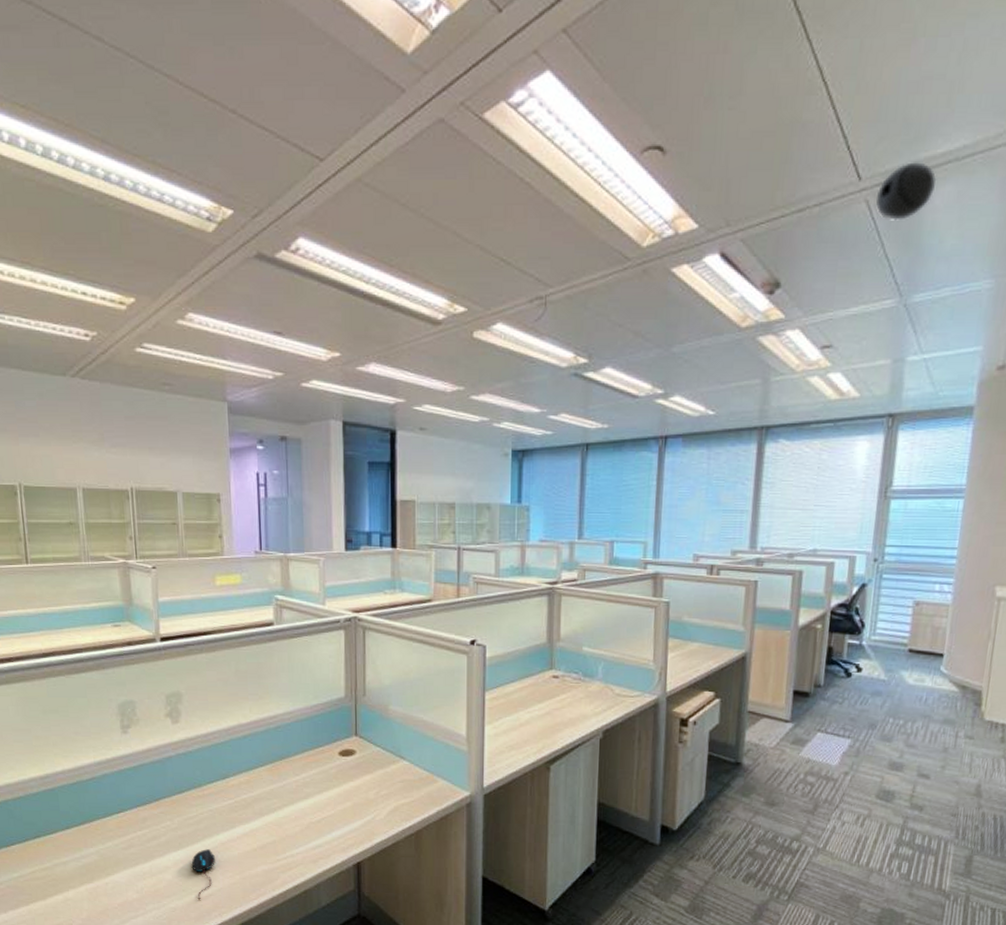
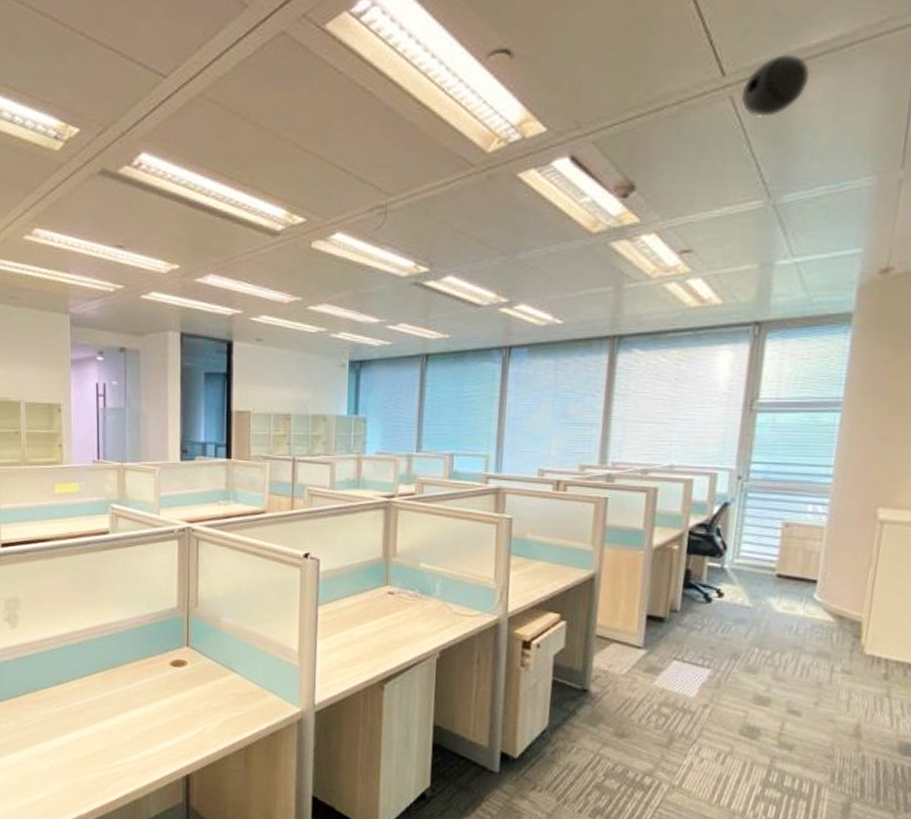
mouse: present [192,849,215,900] -> none [26,753,48,804]

